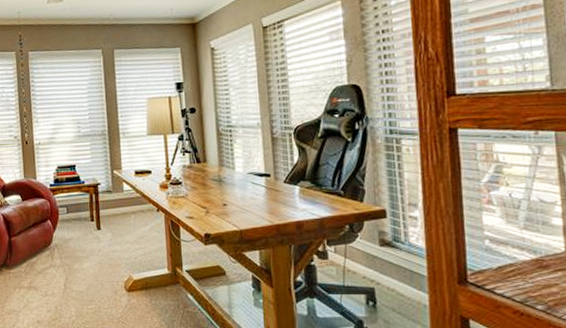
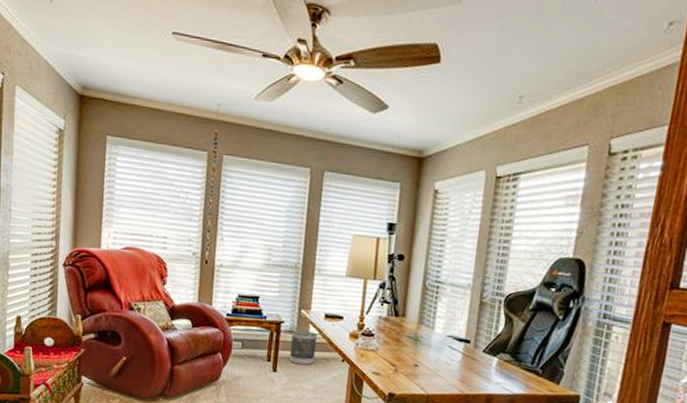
wastebasket: none [108,189,133,220] -> present [288,330,318,366]

